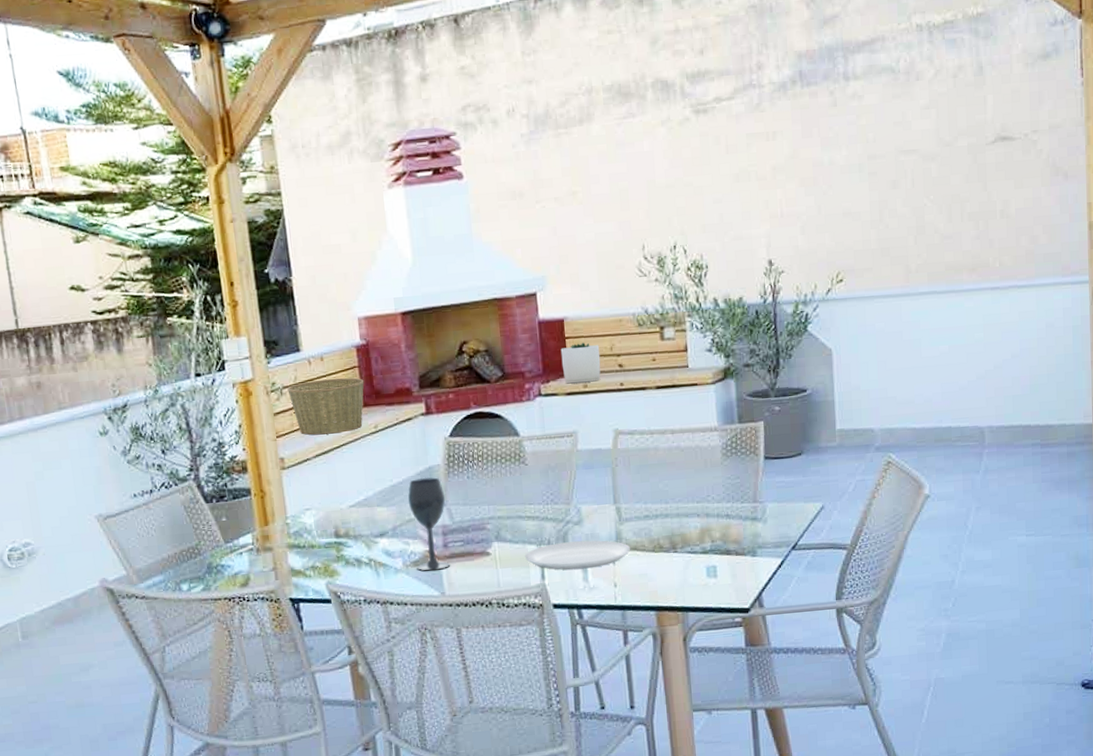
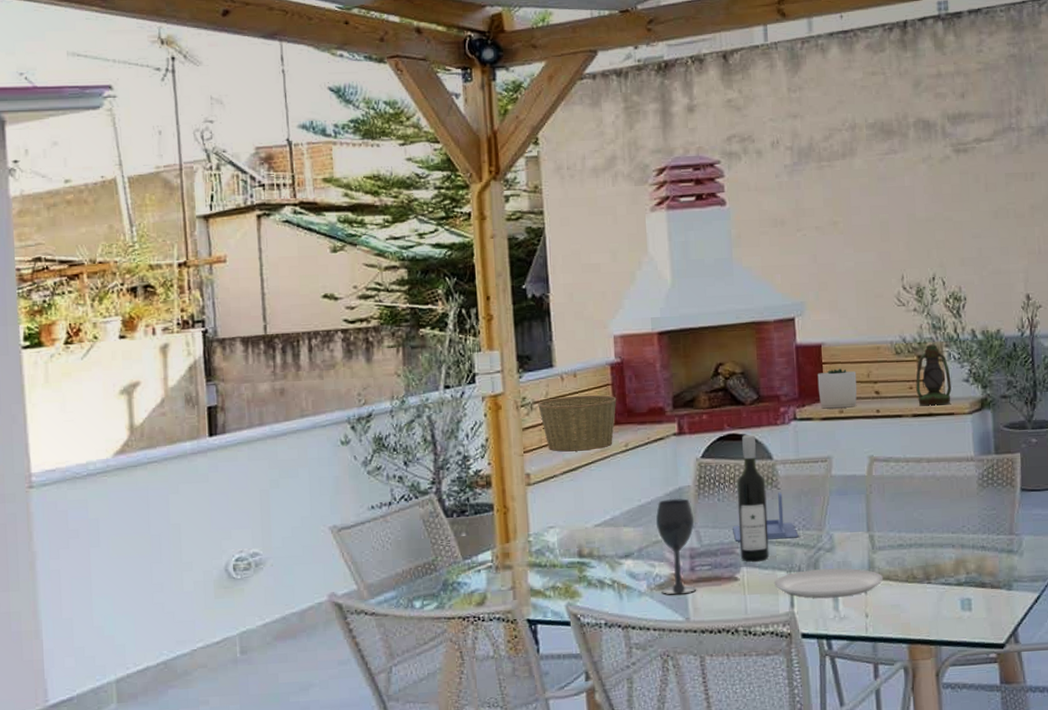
napkin holder: none [483,468,547,518] -> present [733,492,799,542]
bottle: none [484,412,520,537] -> present [736,435,770,562]
lantern: none [658,314,695,378] -> present [915,344,952,406]

